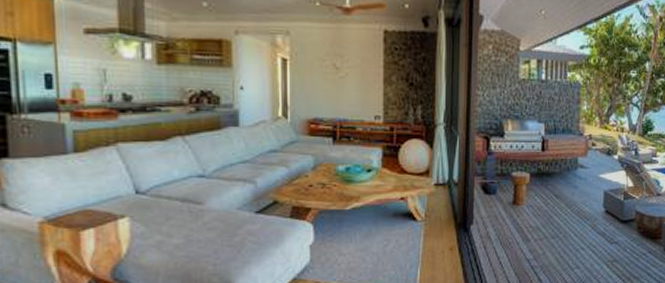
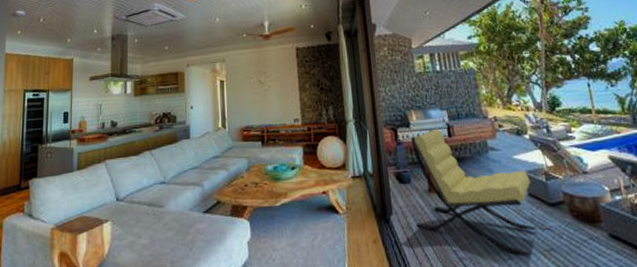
lounge chair: none [496,141,610,266] -> present [410,128,537,256]

